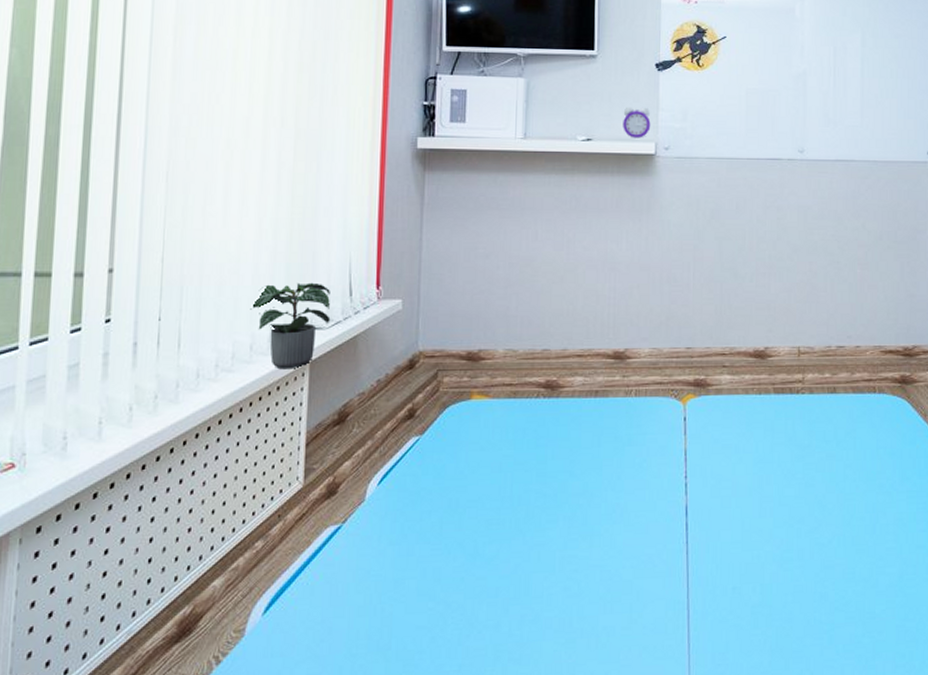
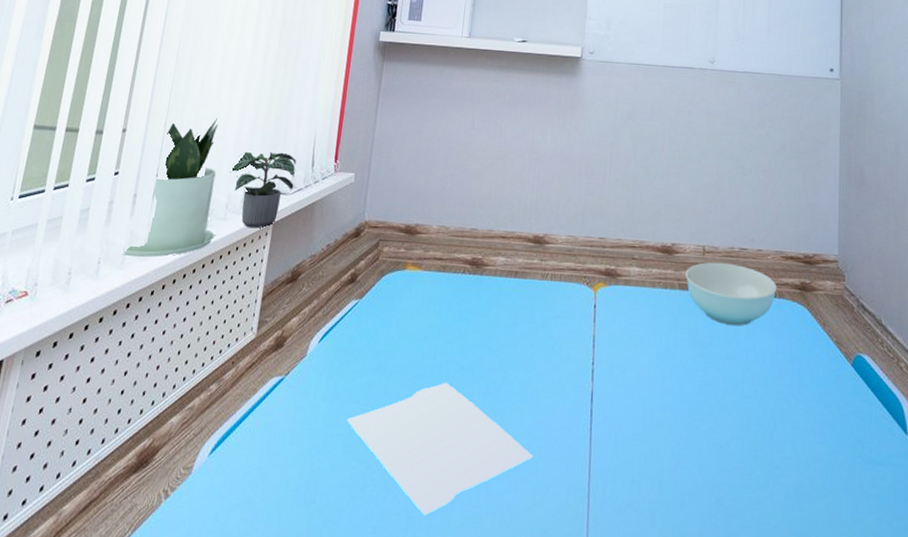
planter: none [127,249,241,413] -> present [121,118,219,258]
paper sheet: none [418,511,628,646] -> present [347,382,534,514]
alarm clock: present [623,106,651,138] -> none [554,14,579,43]
bowl: none [780,362,877,425] -> present [685,262,777,325]

